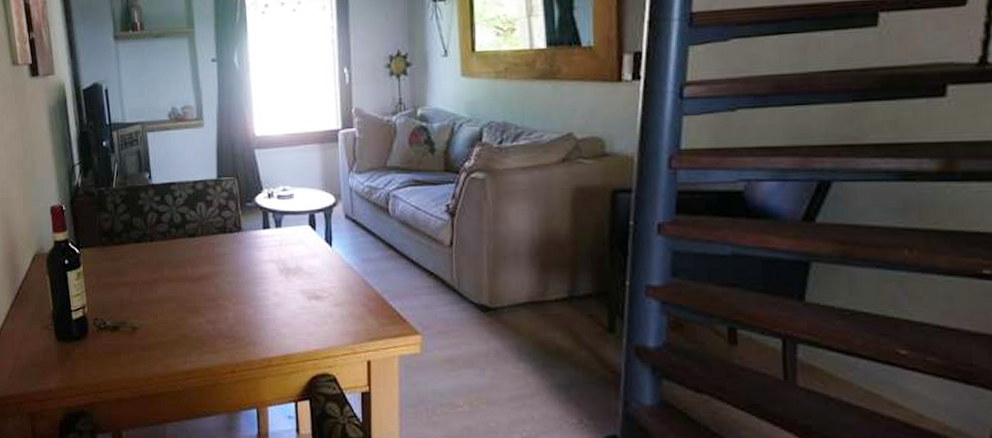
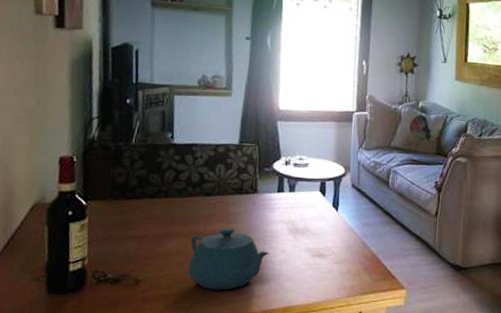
teapot: none [180,270,261,337] -> present [188,228,269,290]

